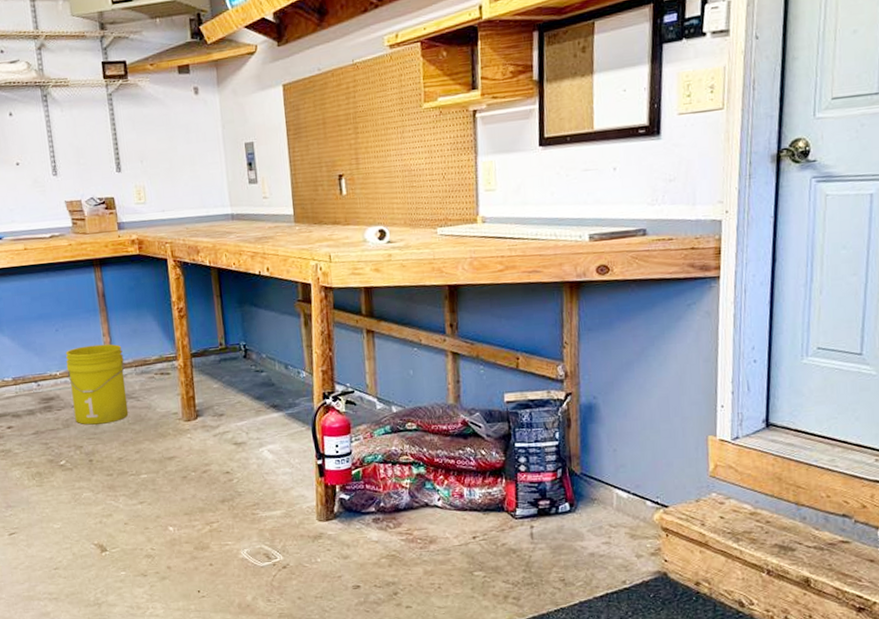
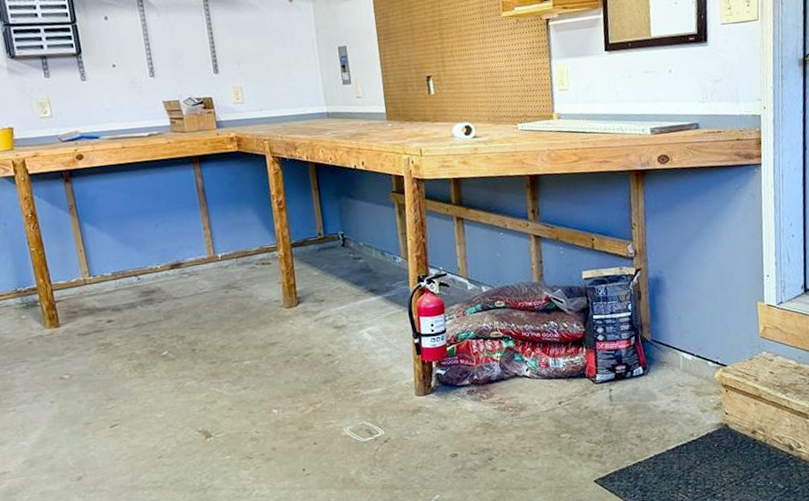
bucket: present [65,343,129,425] -> none [165,236,231,316]

